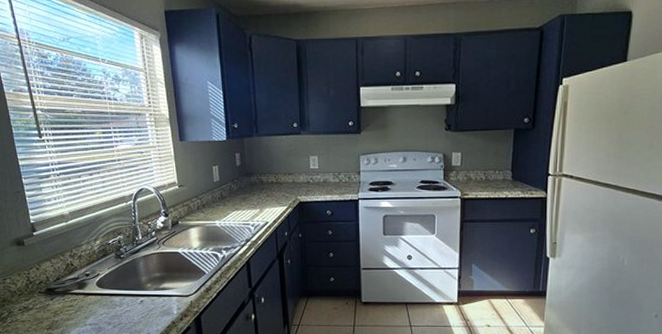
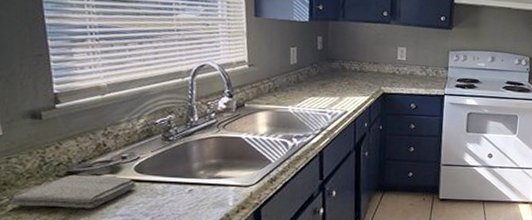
washcloth: none [9,290,99,320] -> present [10,174,136,209]

